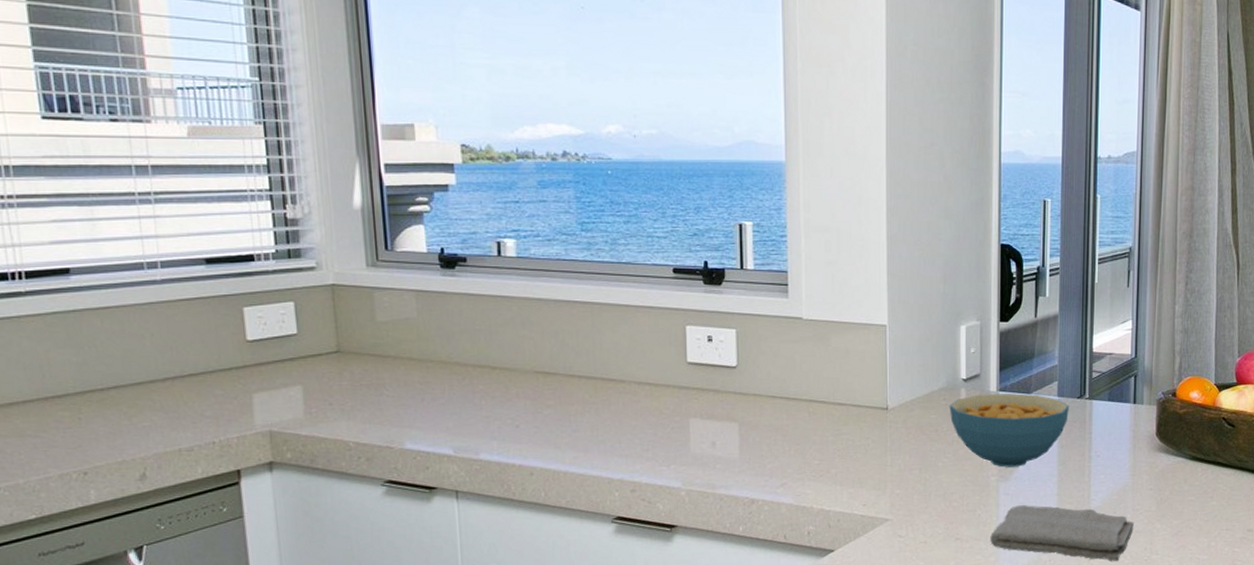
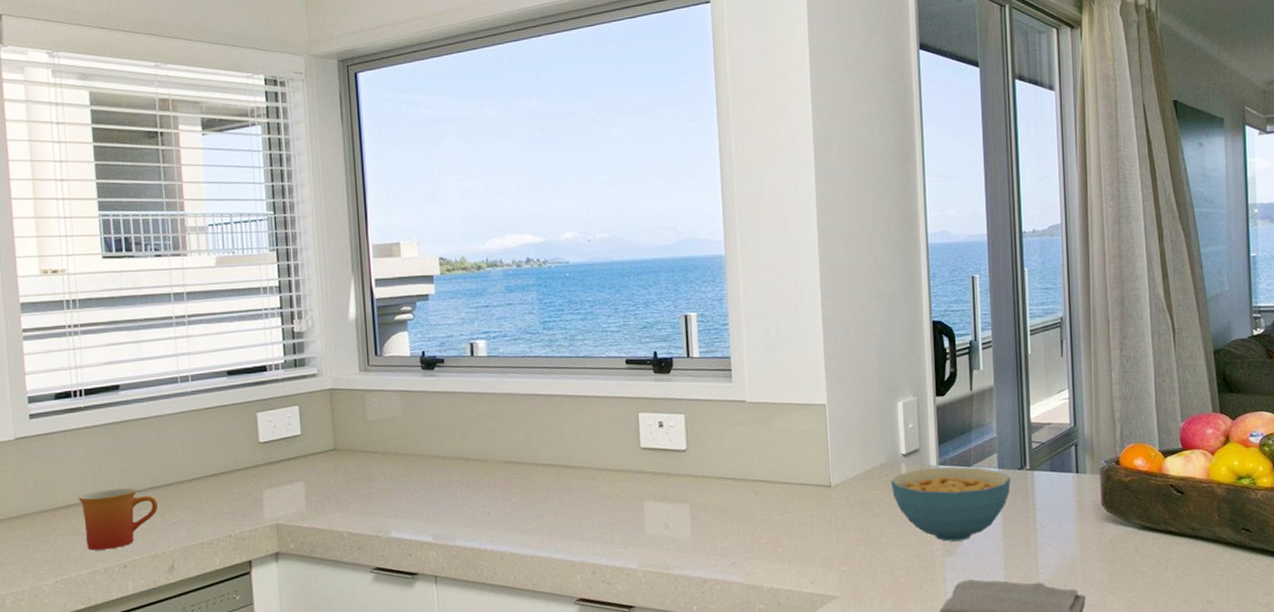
mug: none [23,386,123,455] -> present [78,488,158,550]

